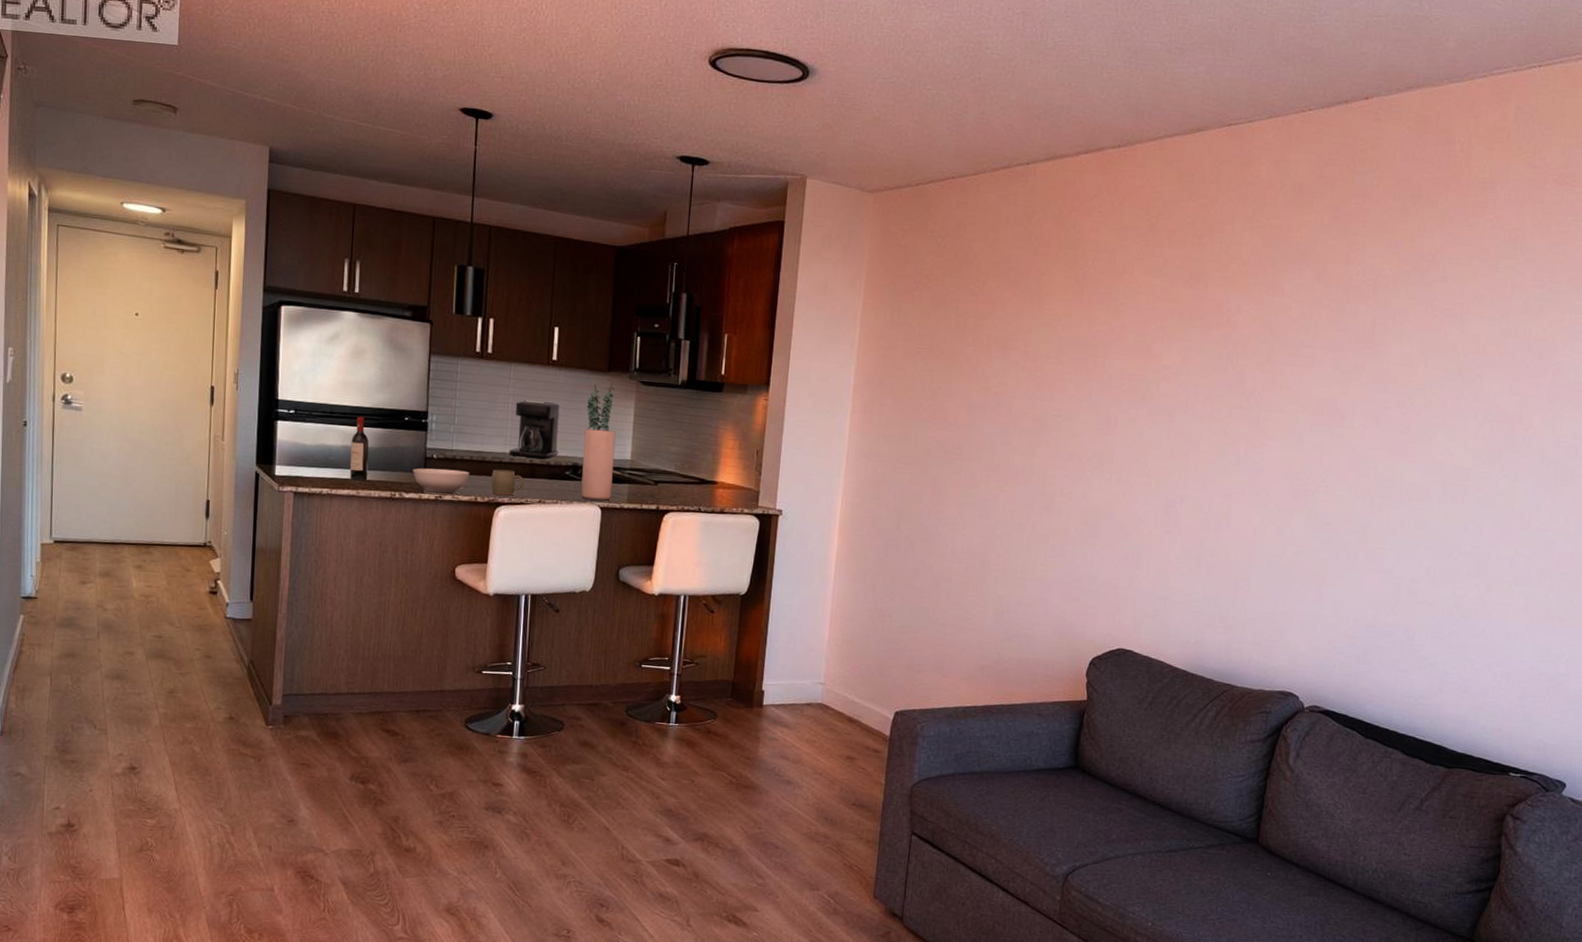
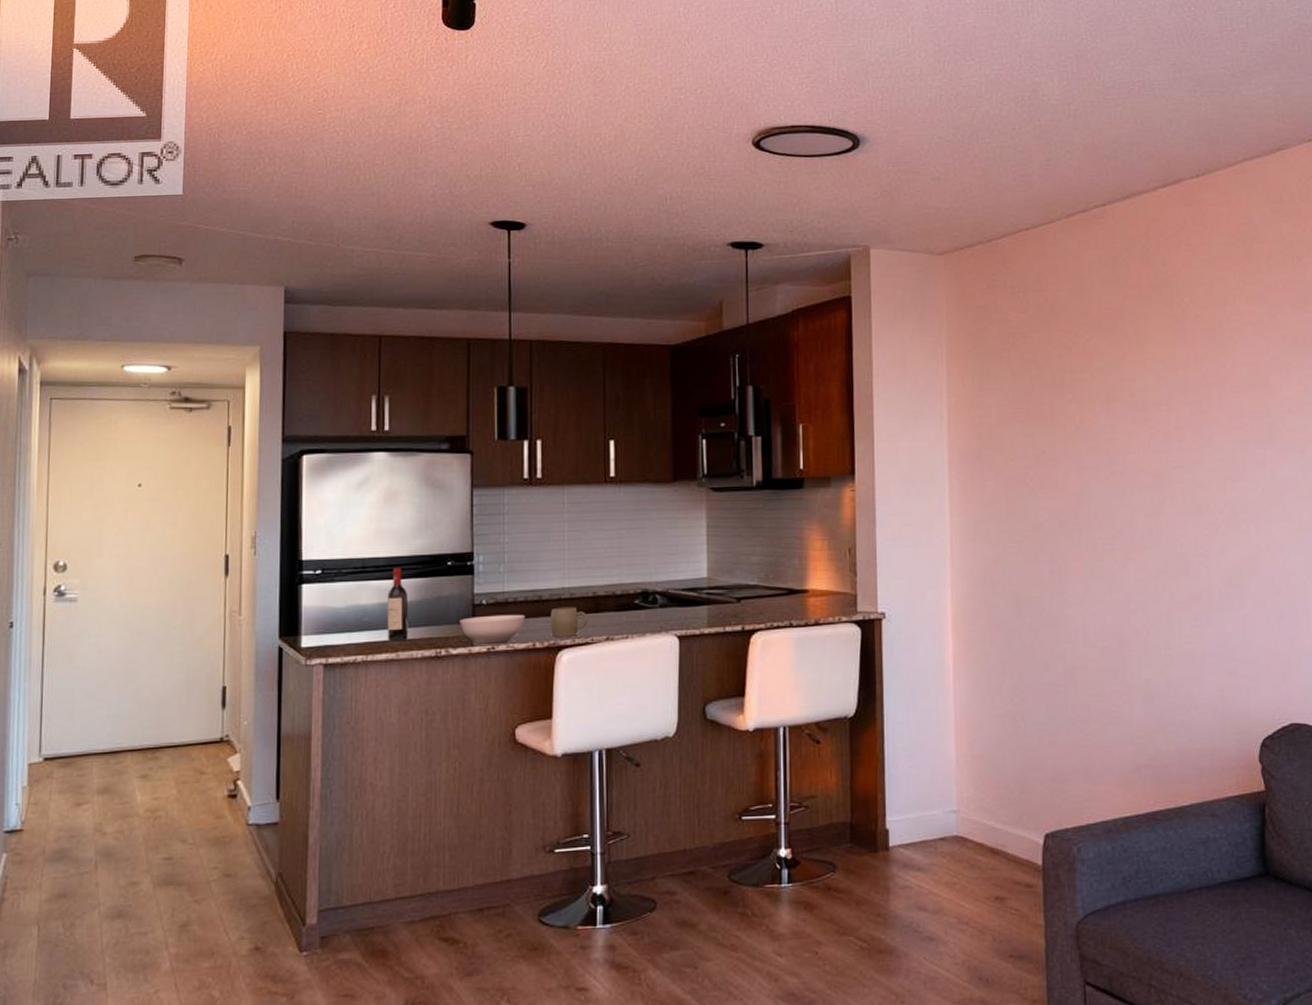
coffee maker: present [509,400,559,460] -> none [568,524,624,590]
vase: present [581,381,616,501] -> none [652,491,689,629]

